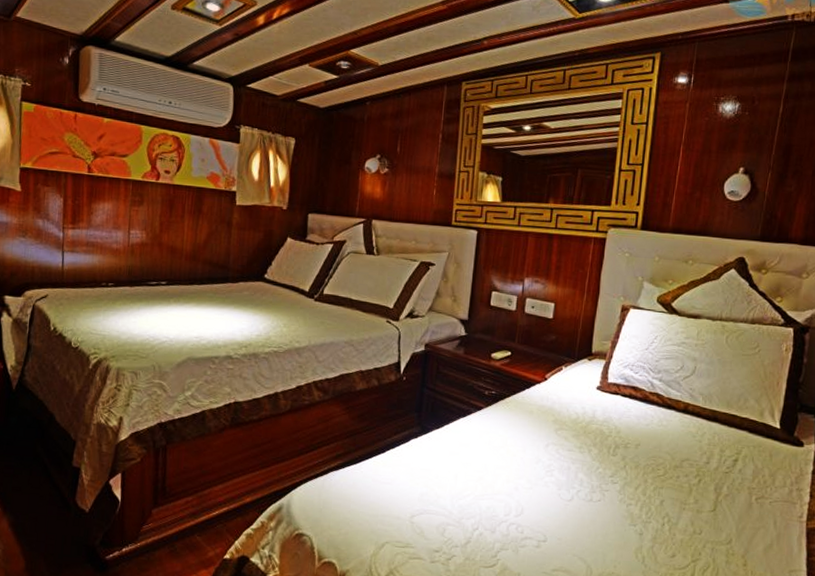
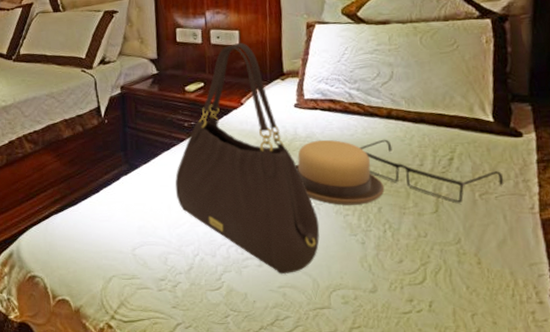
handbag: none [464,316,602,558] -> present [175,43,320,275]
hat: none [588,425,670,496] -> present [295,139,385,205]
glasses: none [653,432,780,504] -> present [360,139,504,203]

